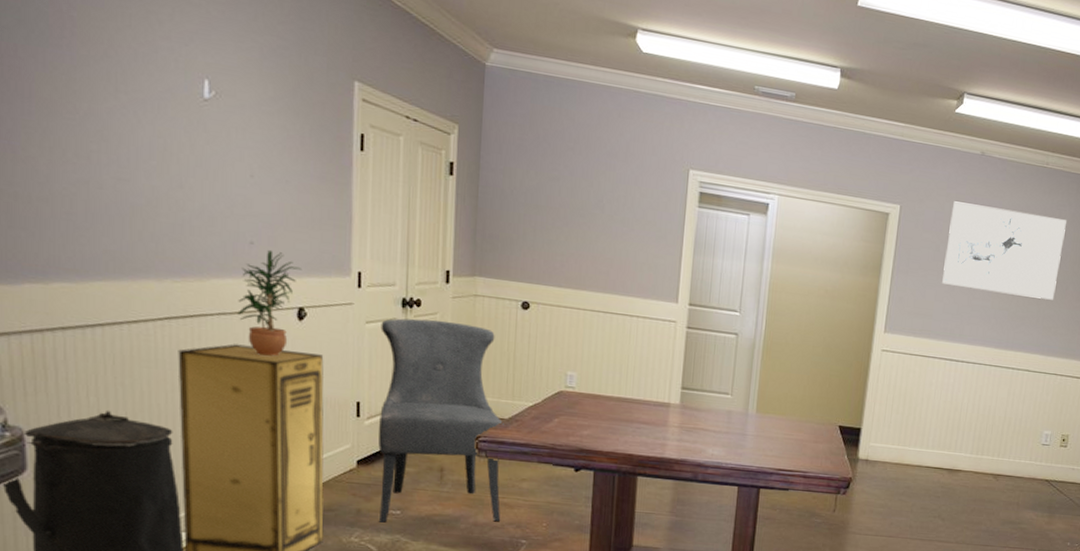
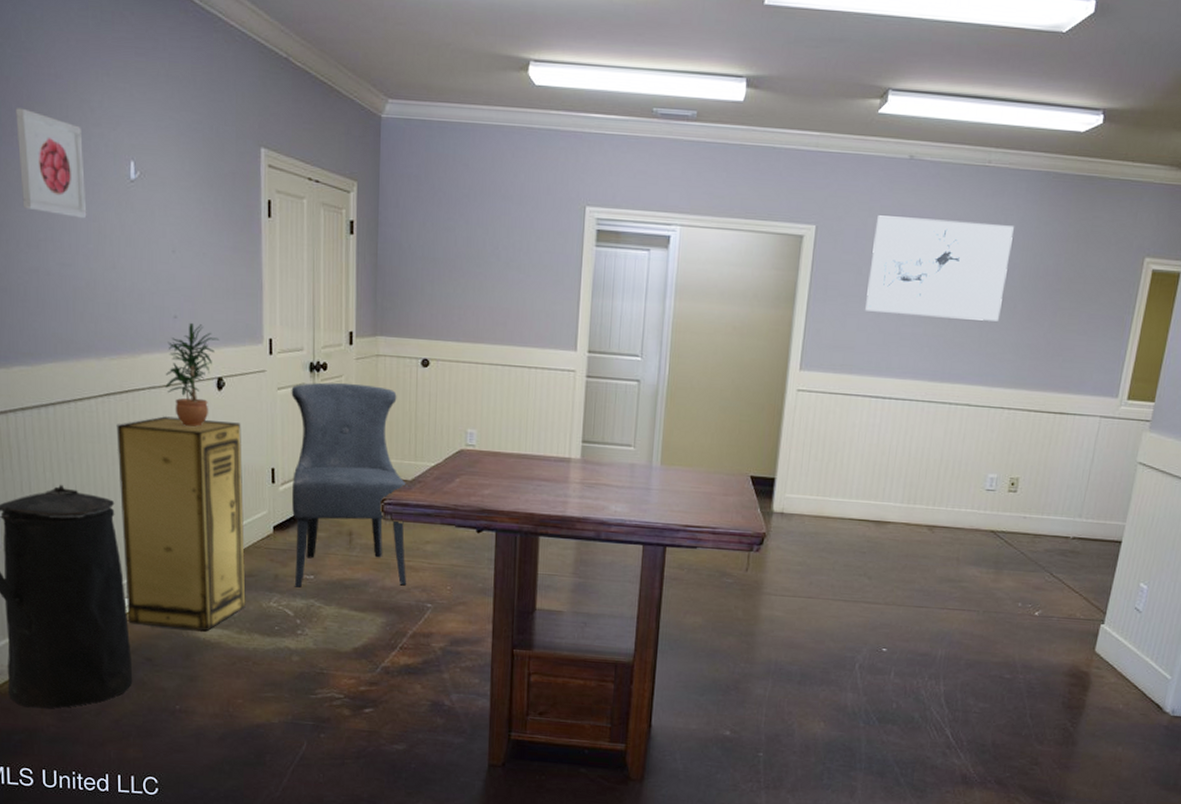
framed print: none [66,10,151,134] -> present [15,108,87,219]

